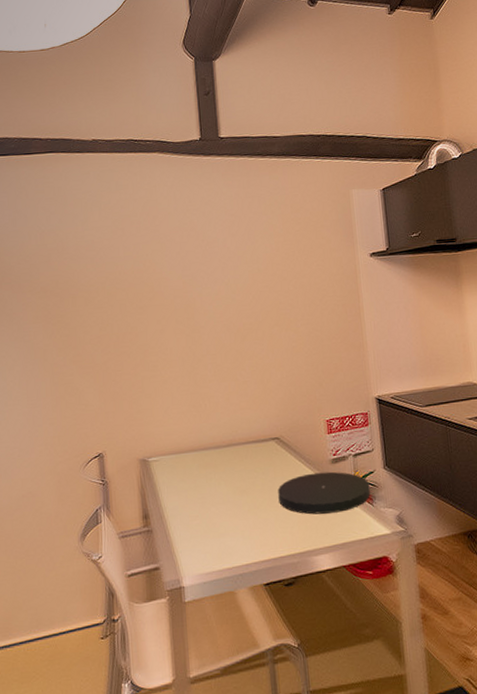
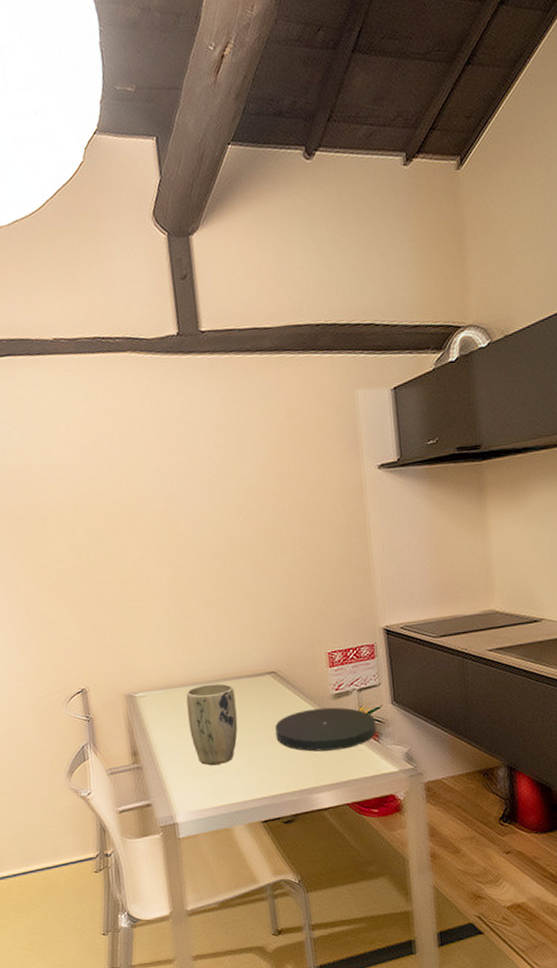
plant pot: none [196,448,244,528] -> present [186,683,238,765]

